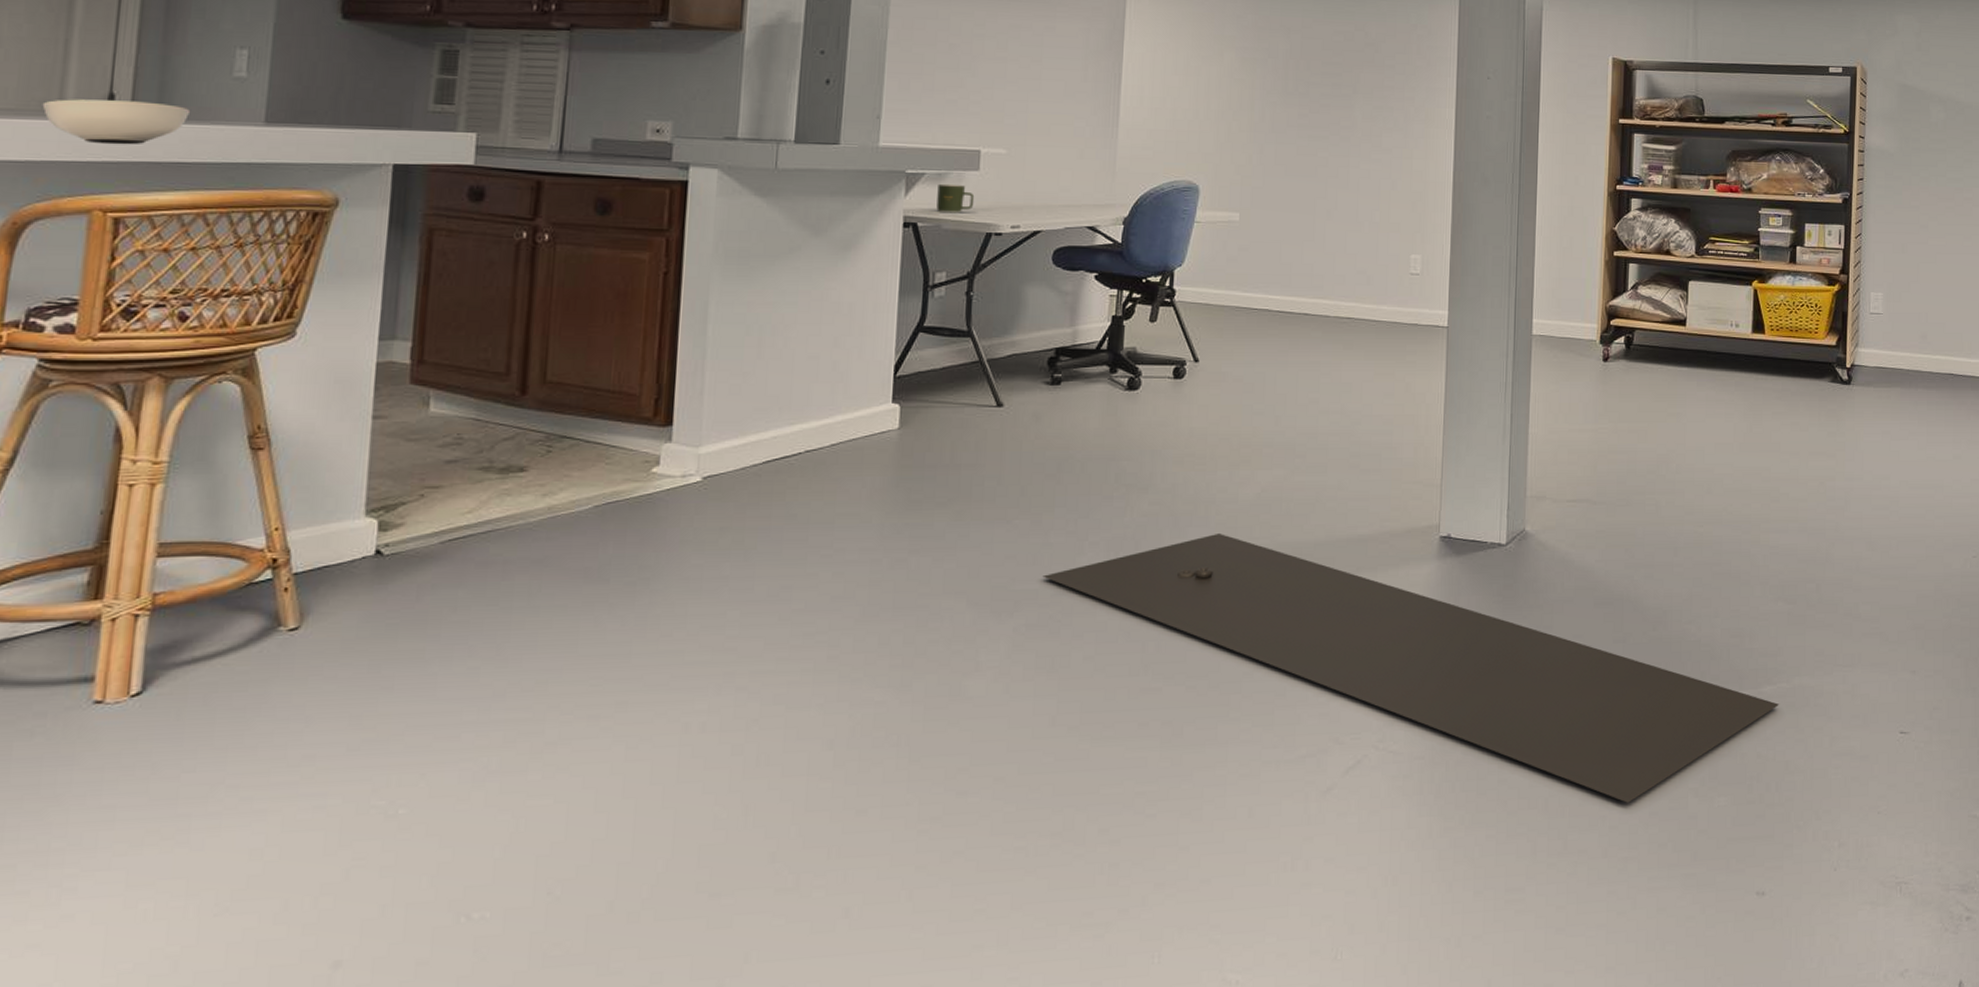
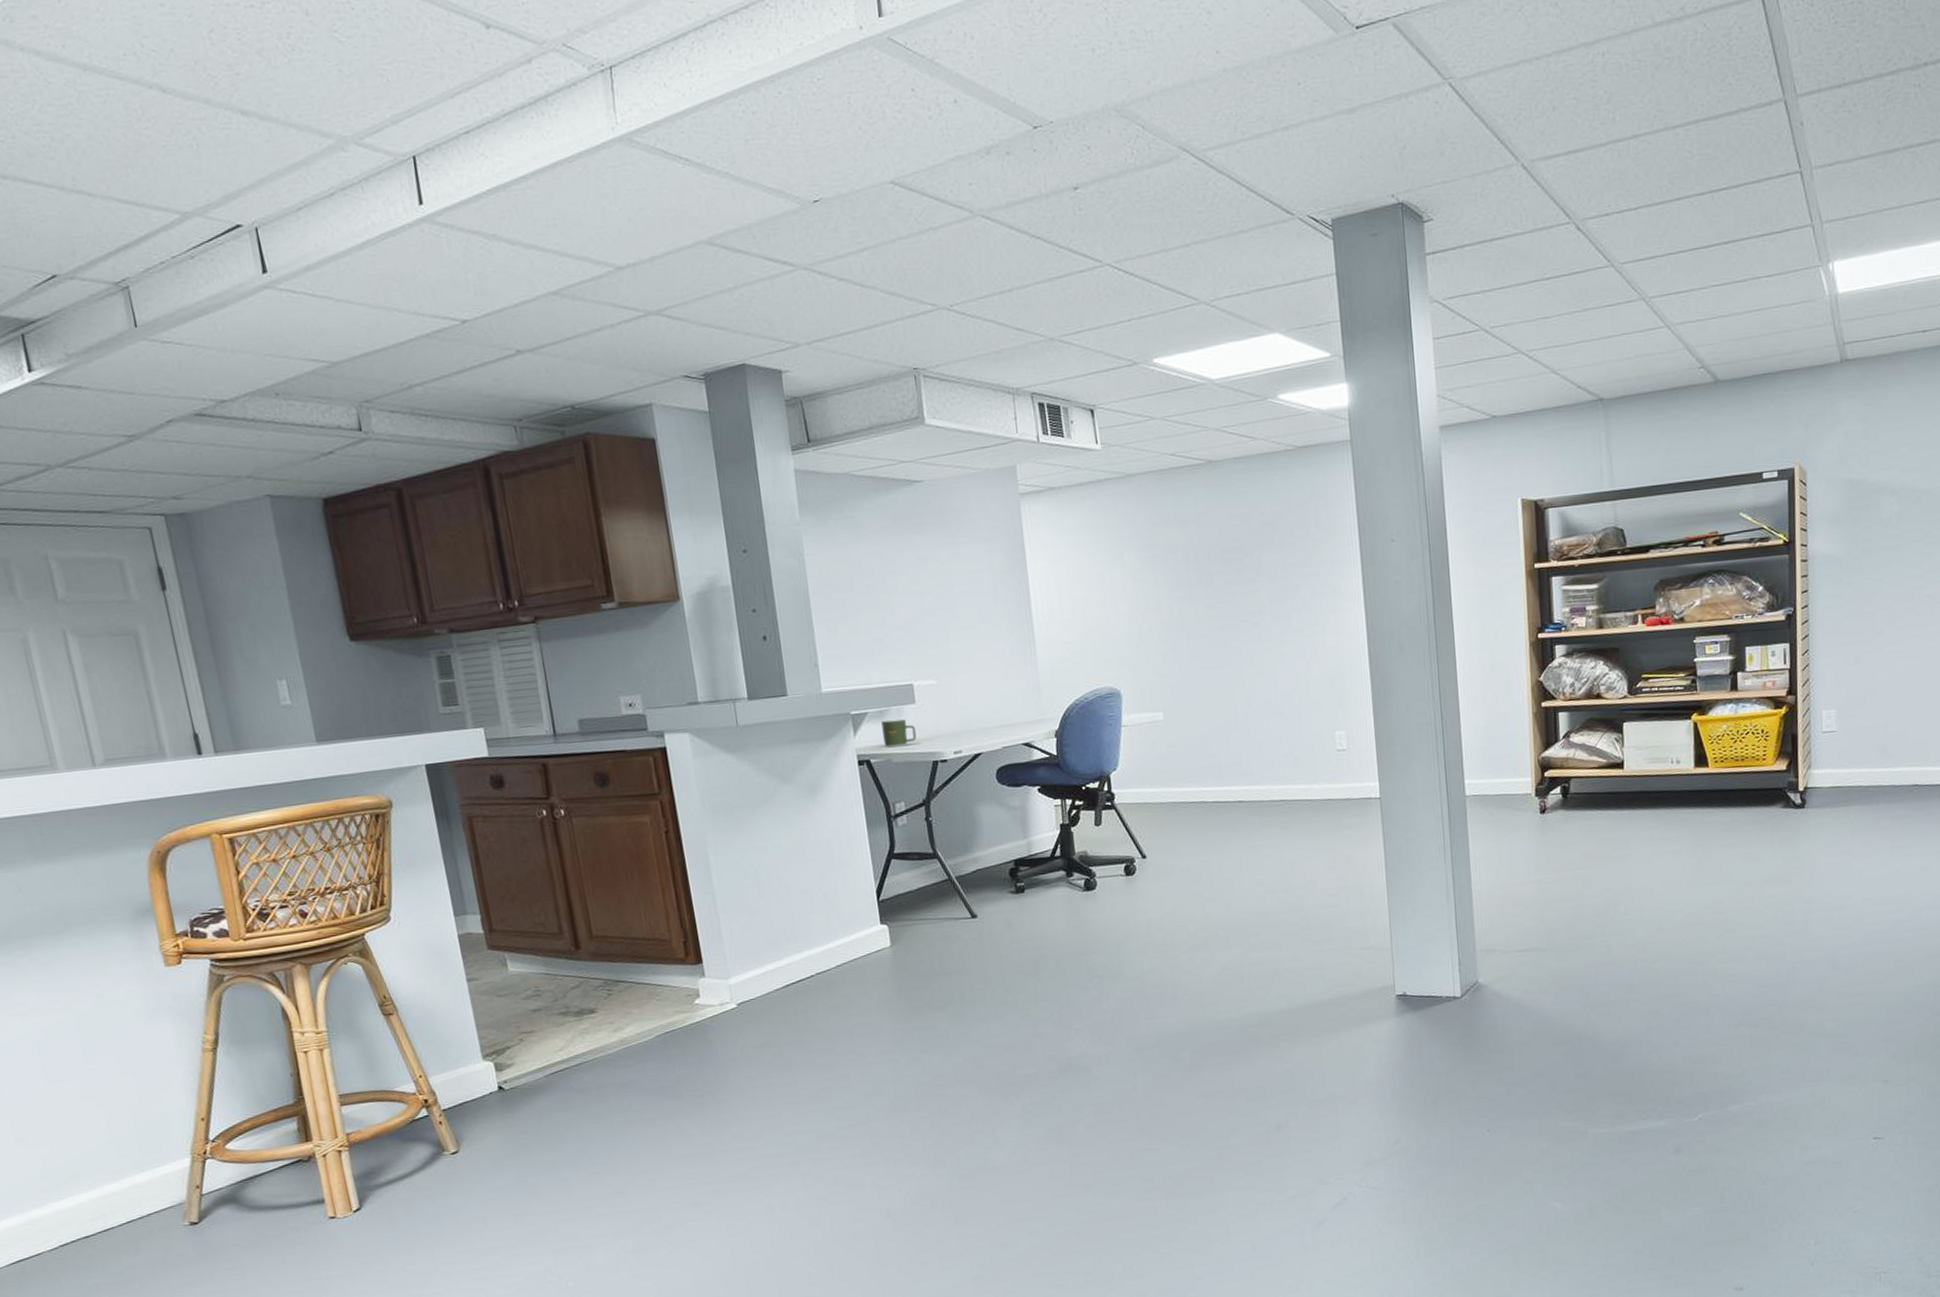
bowl: present [42,99,191,145] -> none [147,736,259,778]
yoga mat: present [1042,534,1779,803] -> none [1038,1011,1746,1218]

